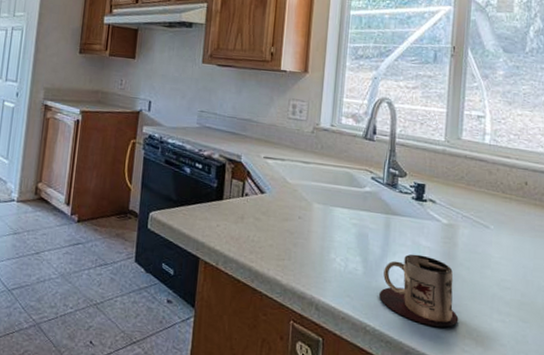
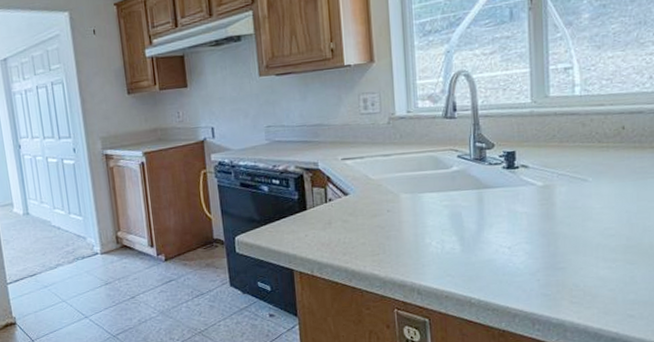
mug: present [379,254,459,328] -> none [480,221,564,287]

